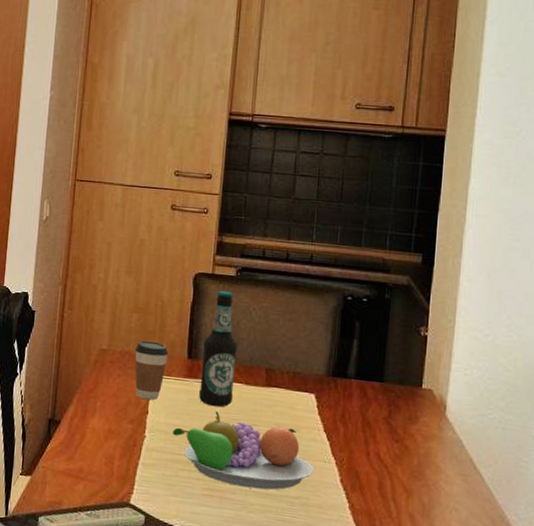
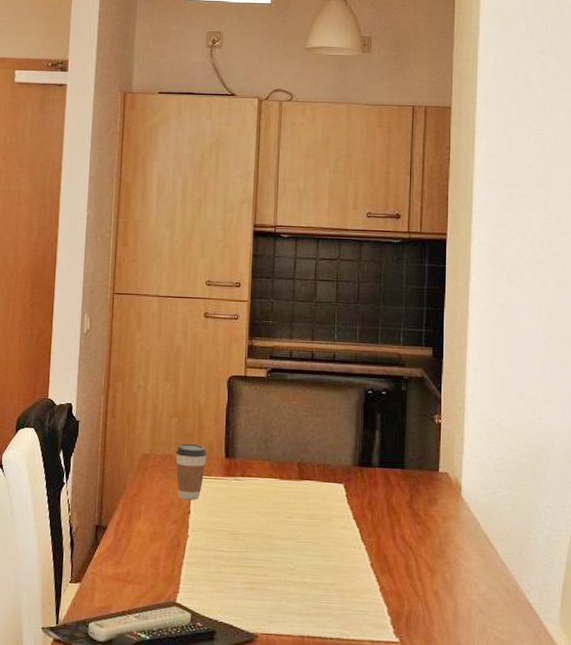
fruit bowl: present [172,411,314,490] -> none [214,506,346,579]
bottle: present [199,291,238,408] -> none [237,392,271,503]

